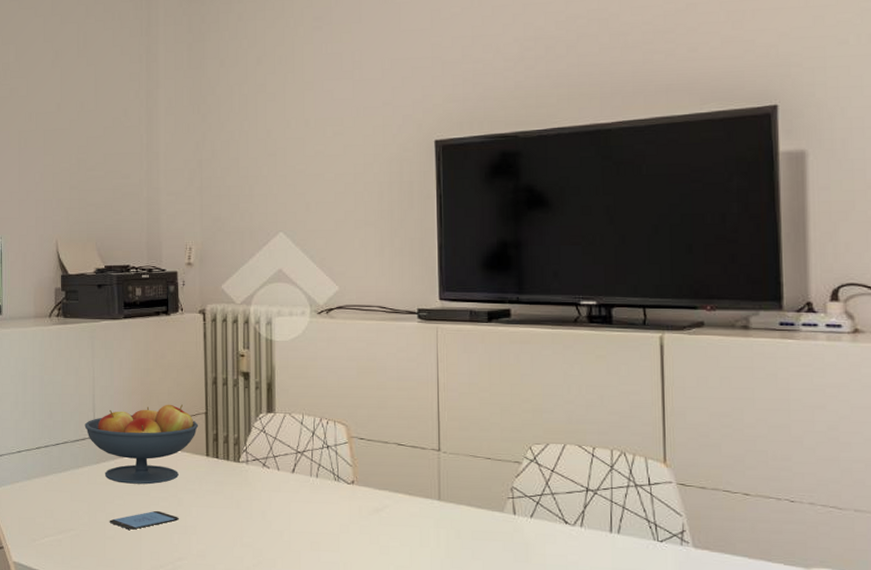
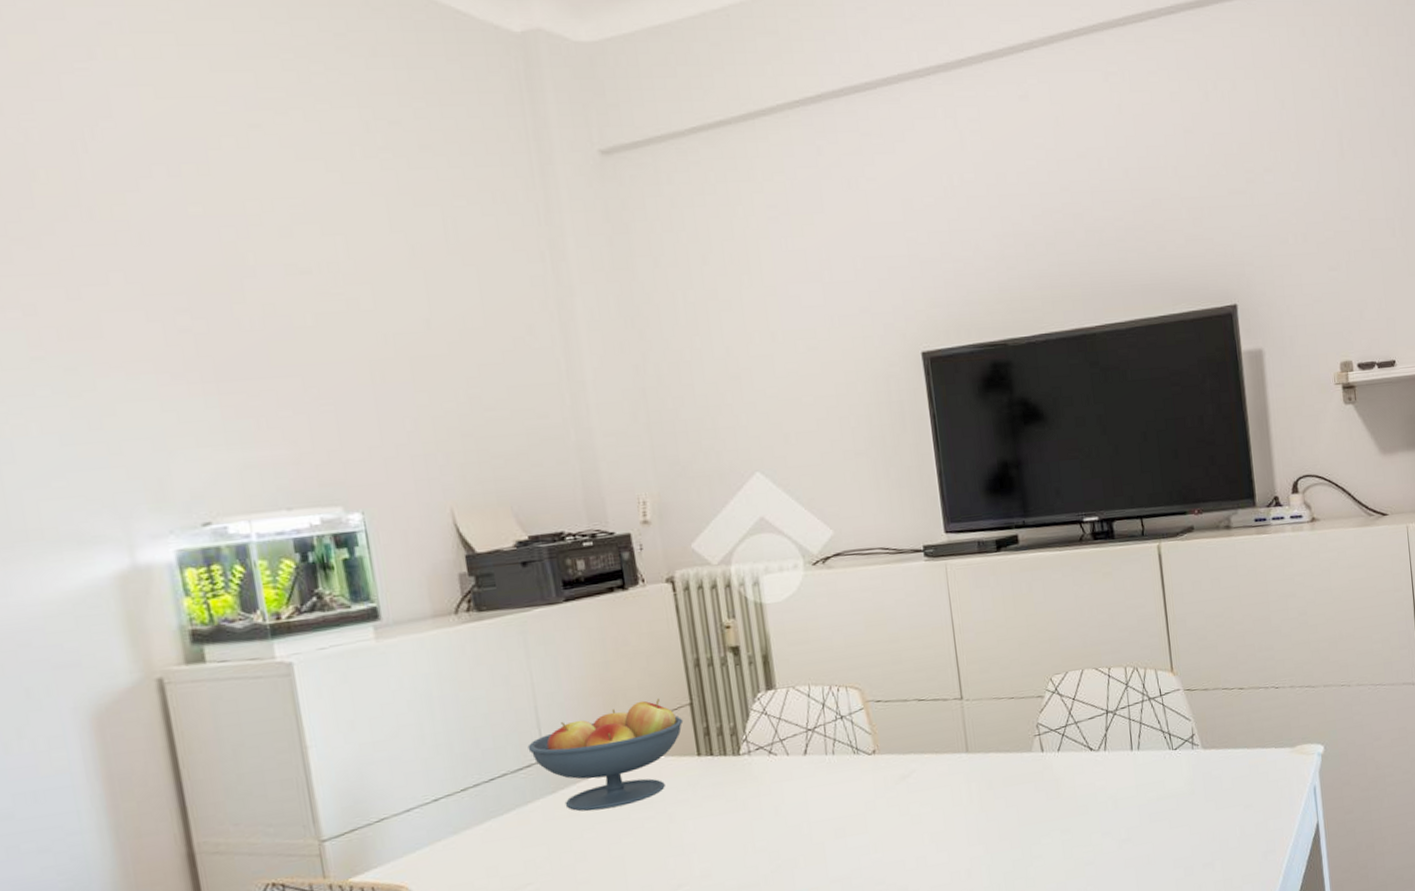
smartphone: present [109,510,179,530] -> none [579,834,672,867]

